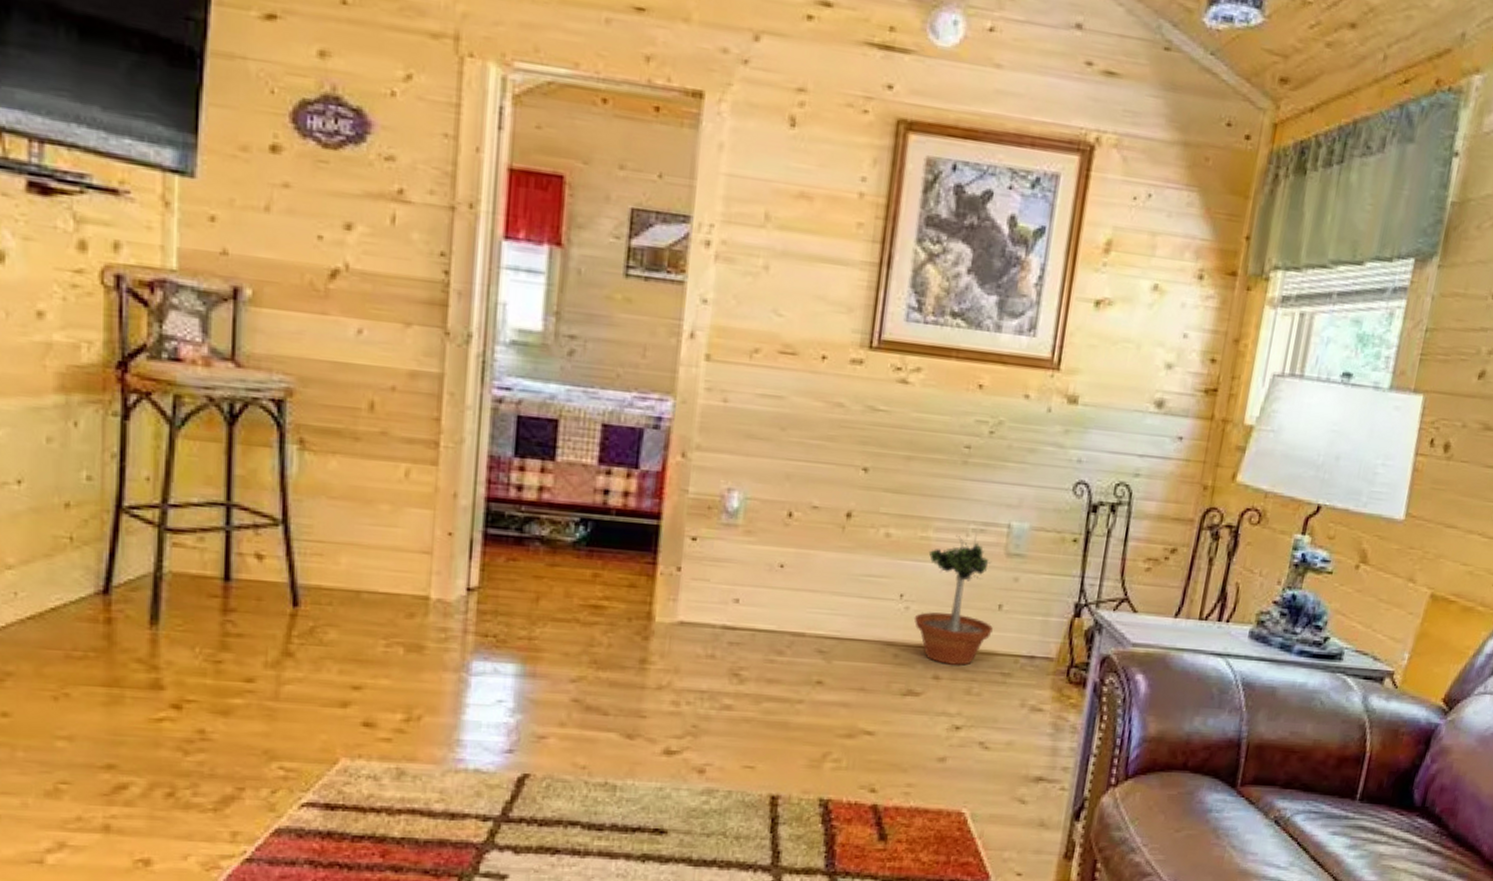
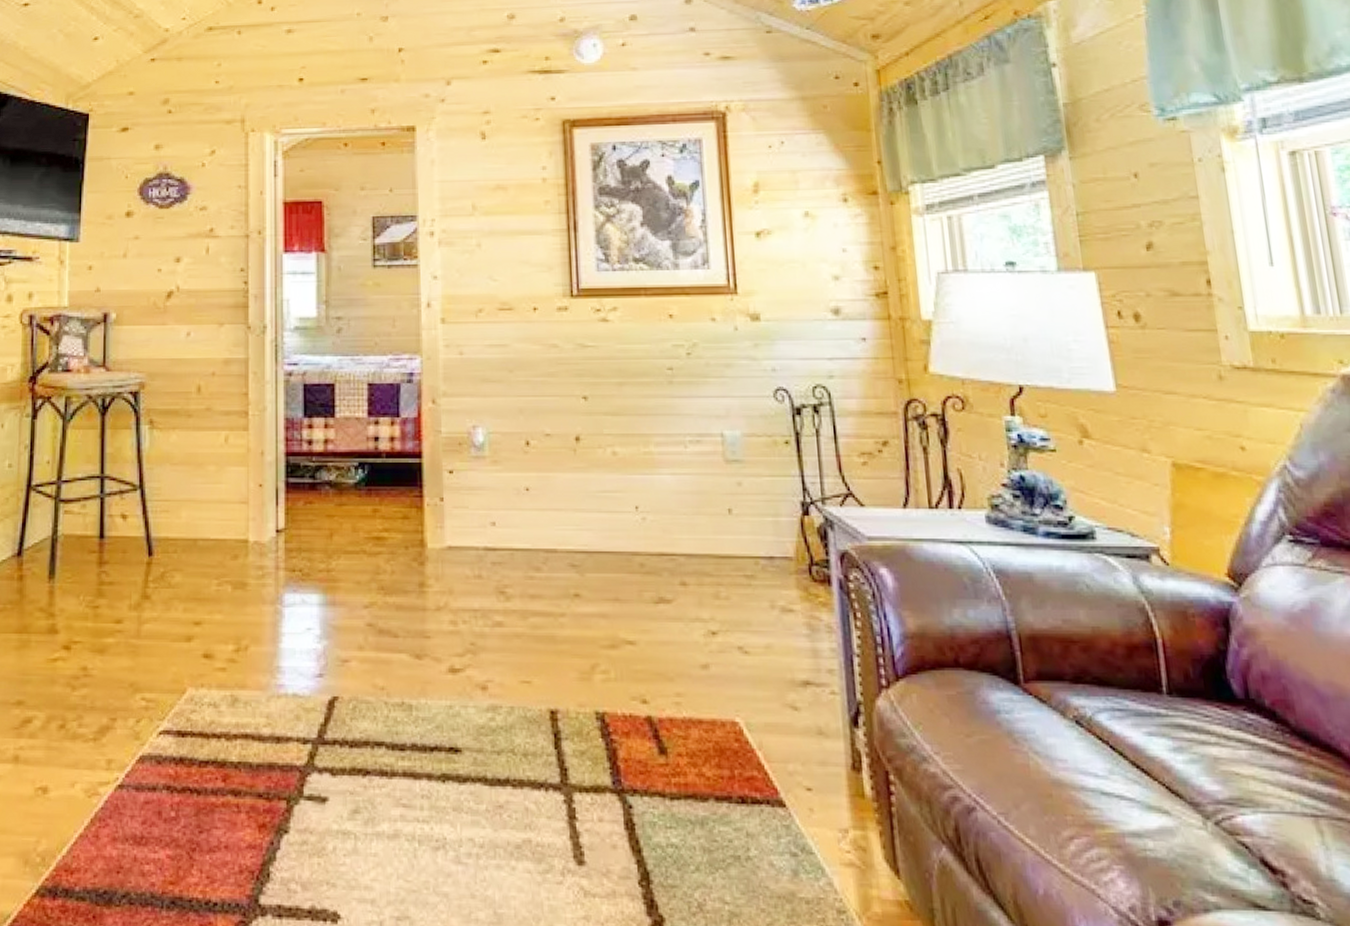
potted tree: present [914,531,993,666] -> none [652,443,727,572]

